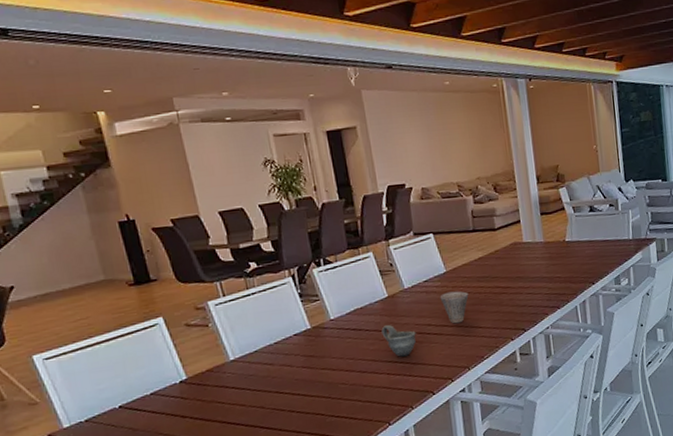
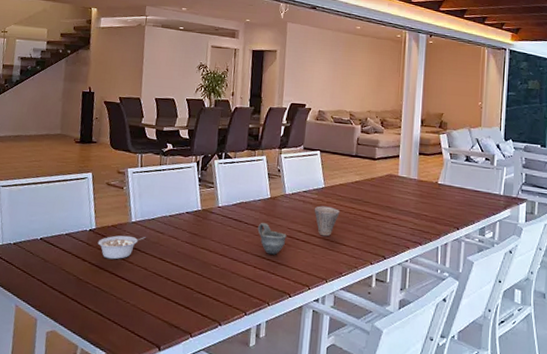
legume: none [194,373,253,408] -> present [97,235,146,260]

